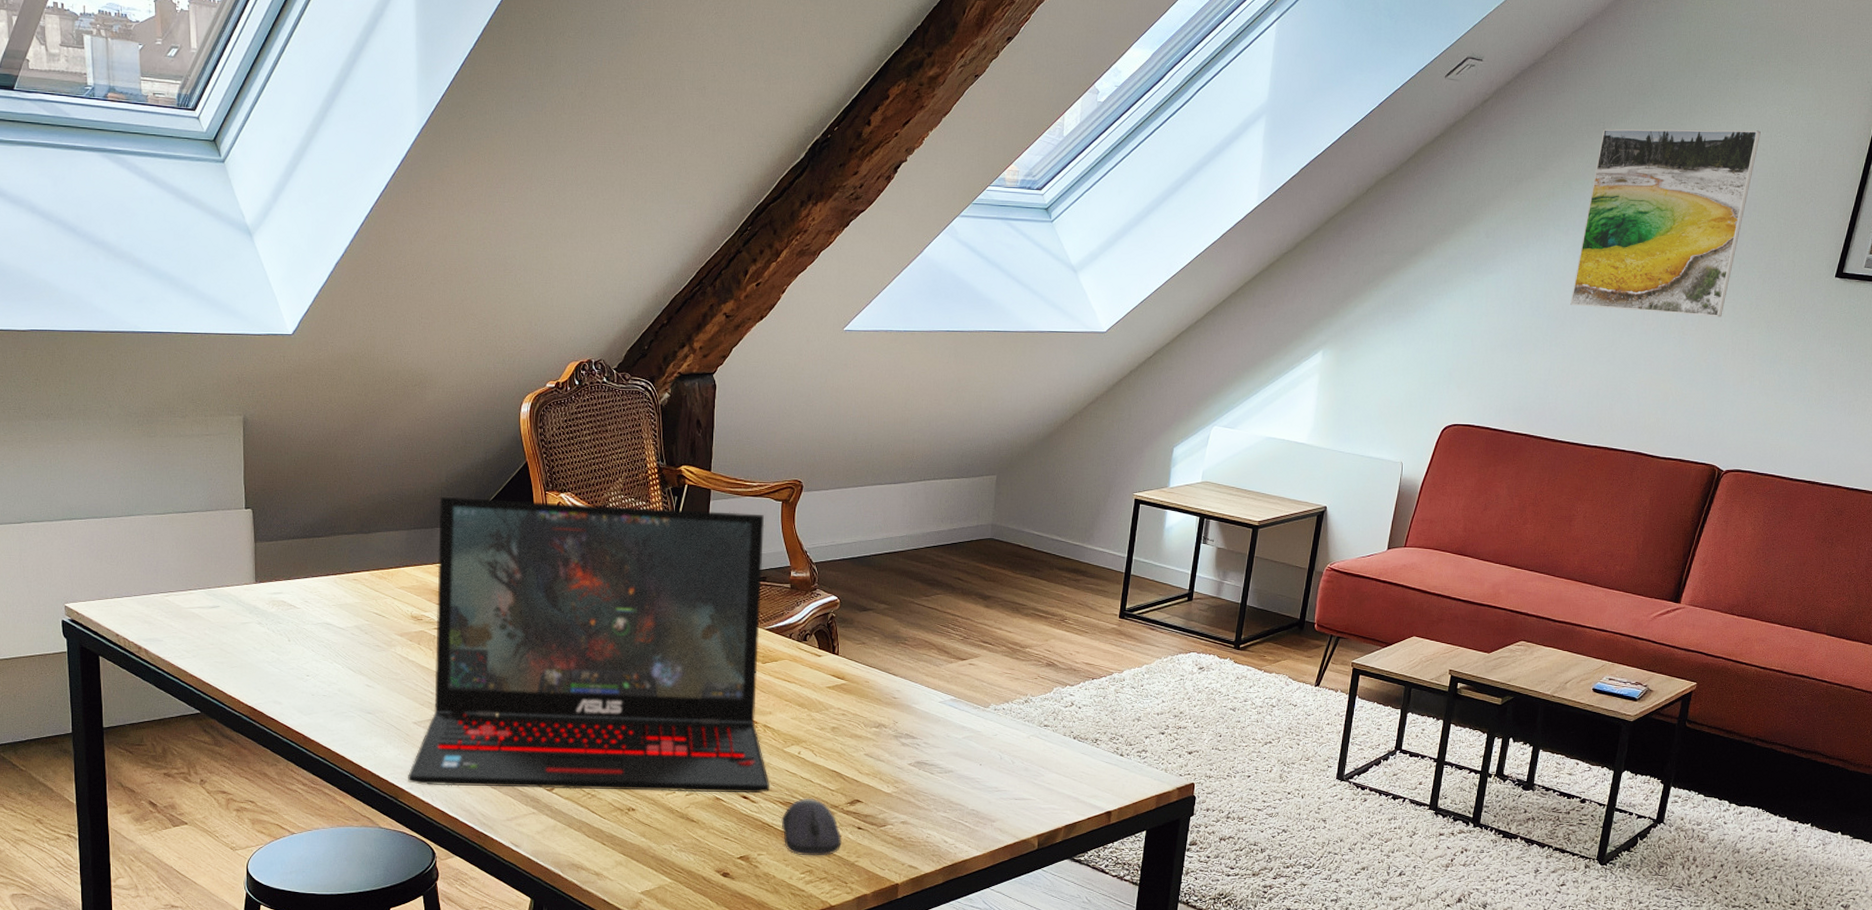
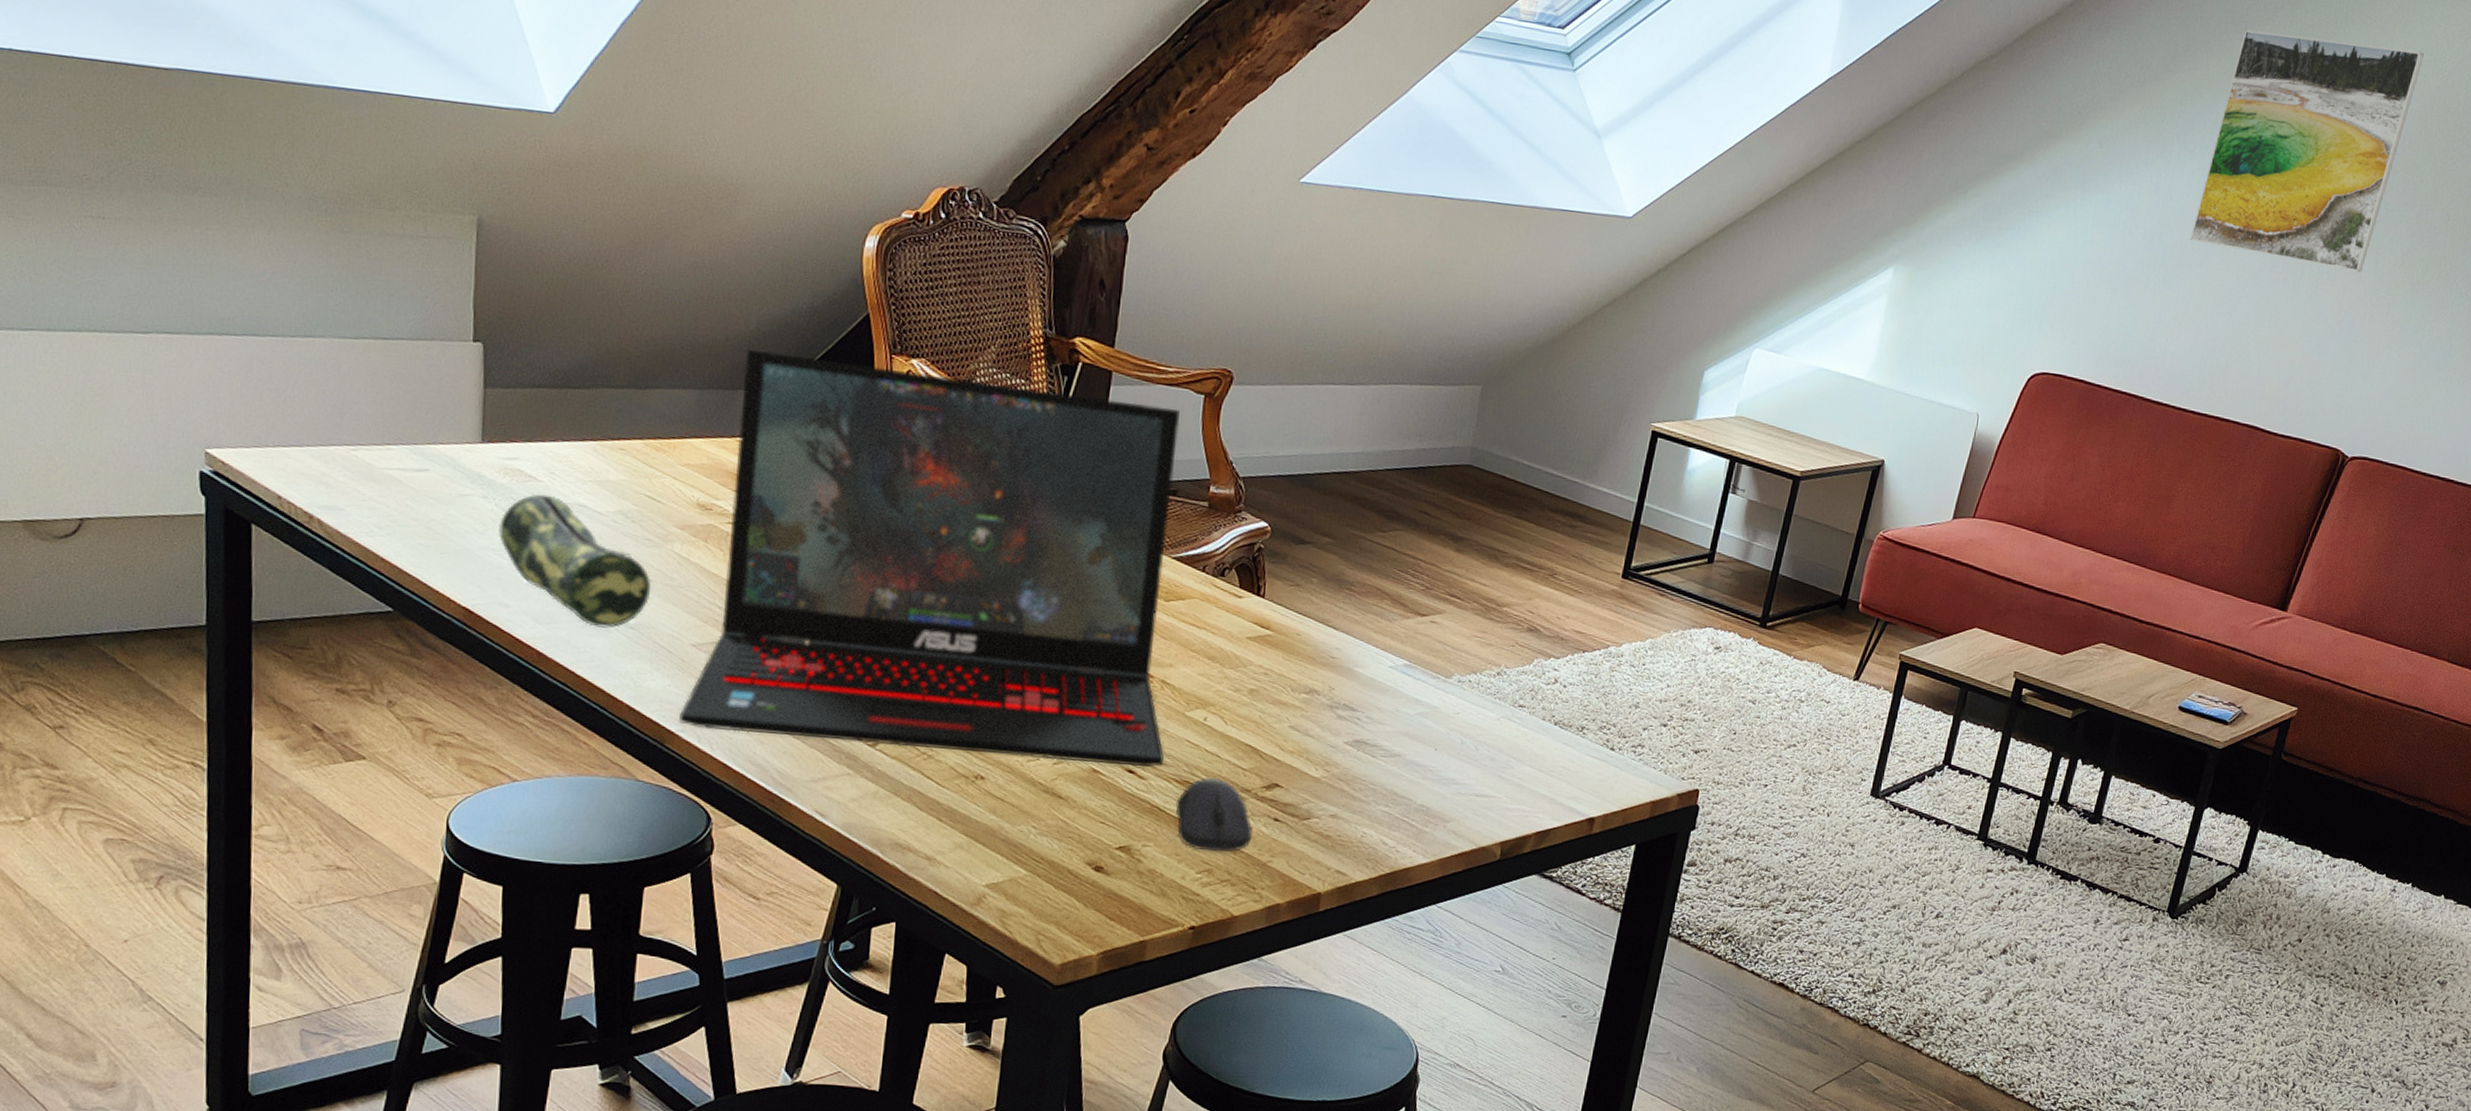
pencil case: none [271,618,382,714] -> present [499,494,652,628]

